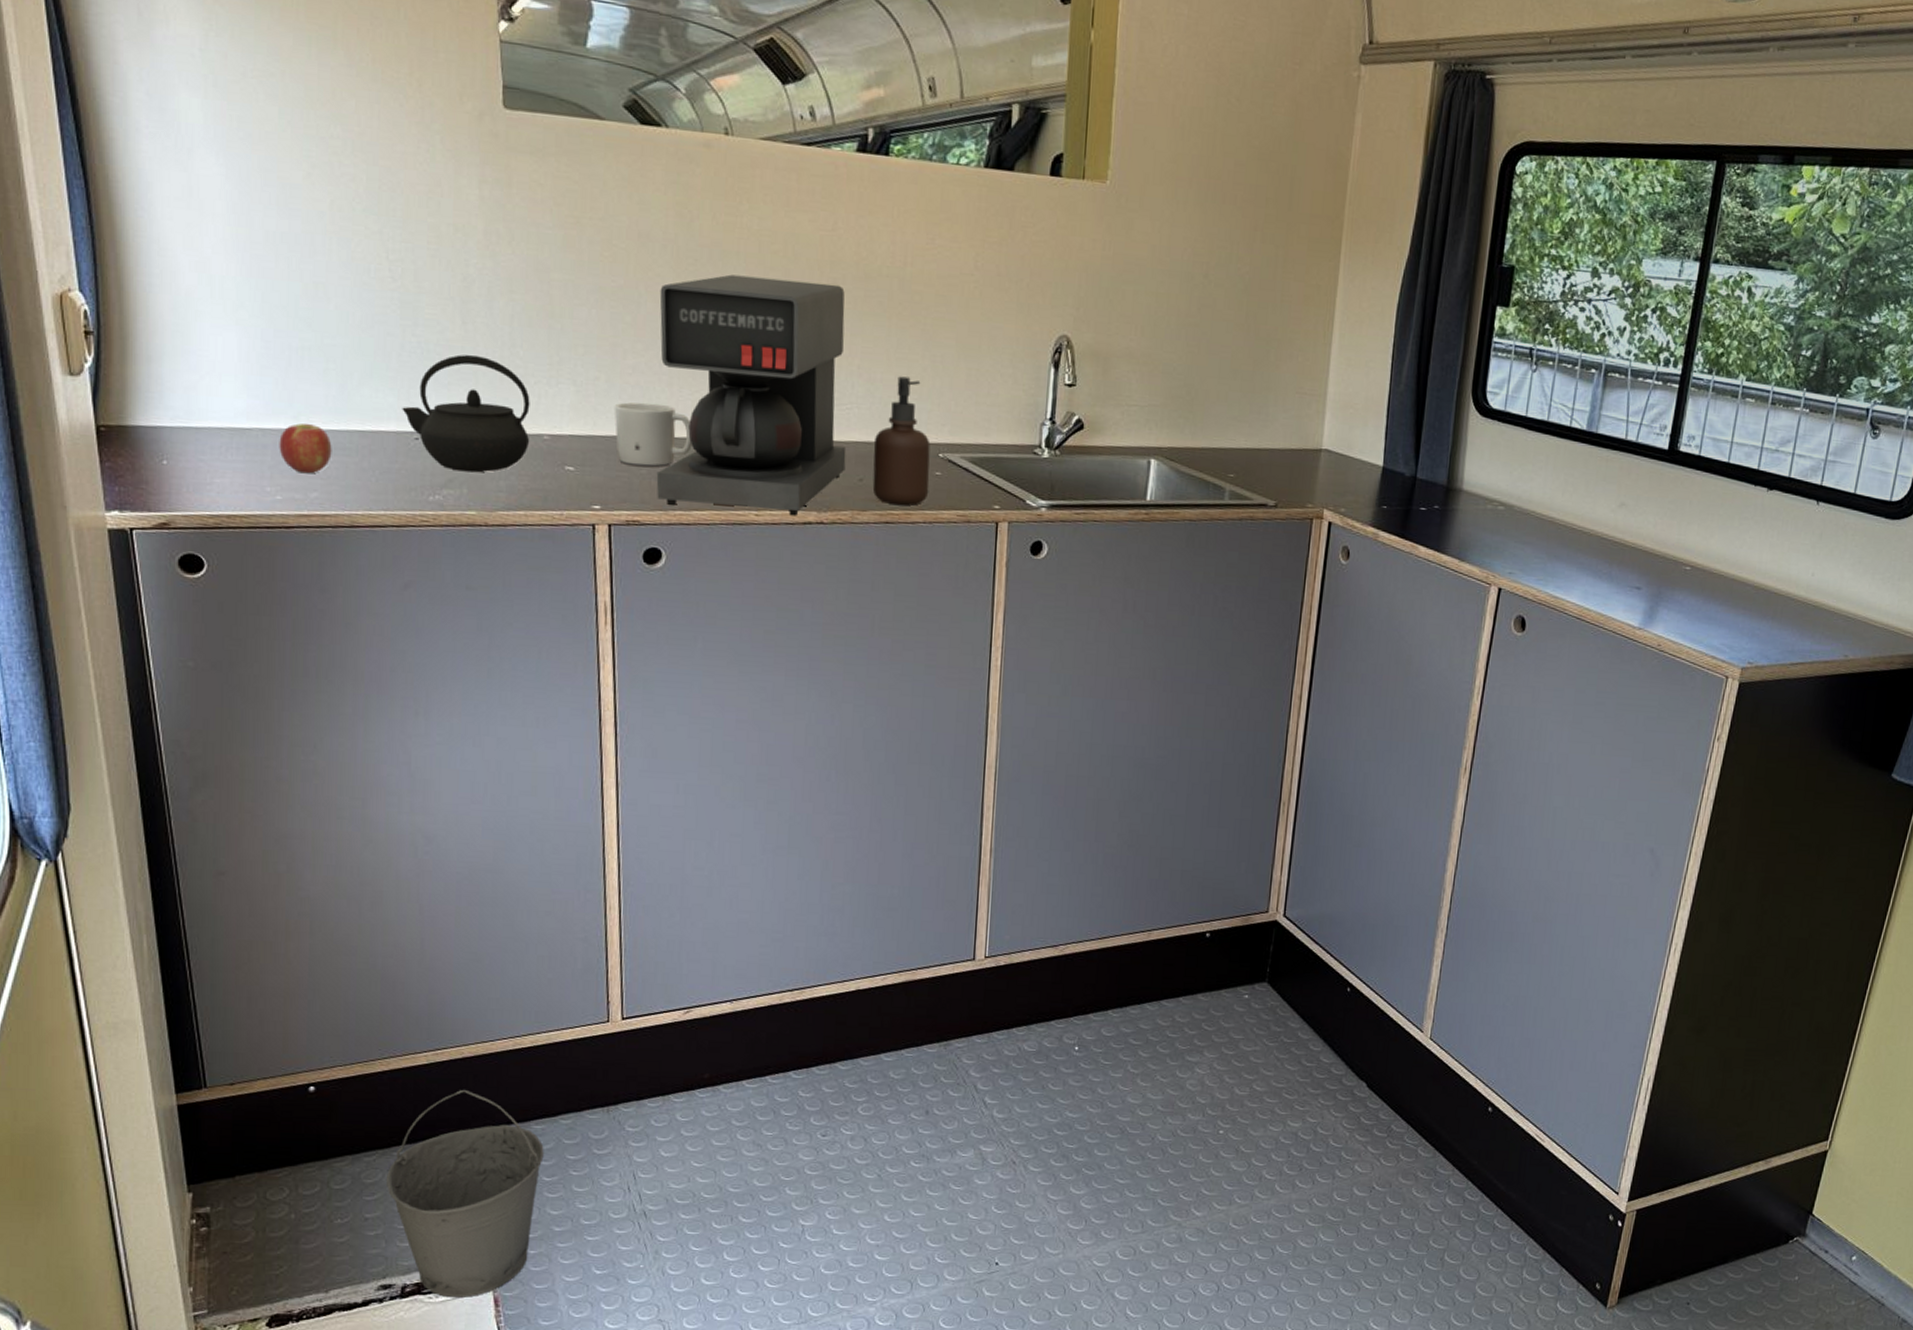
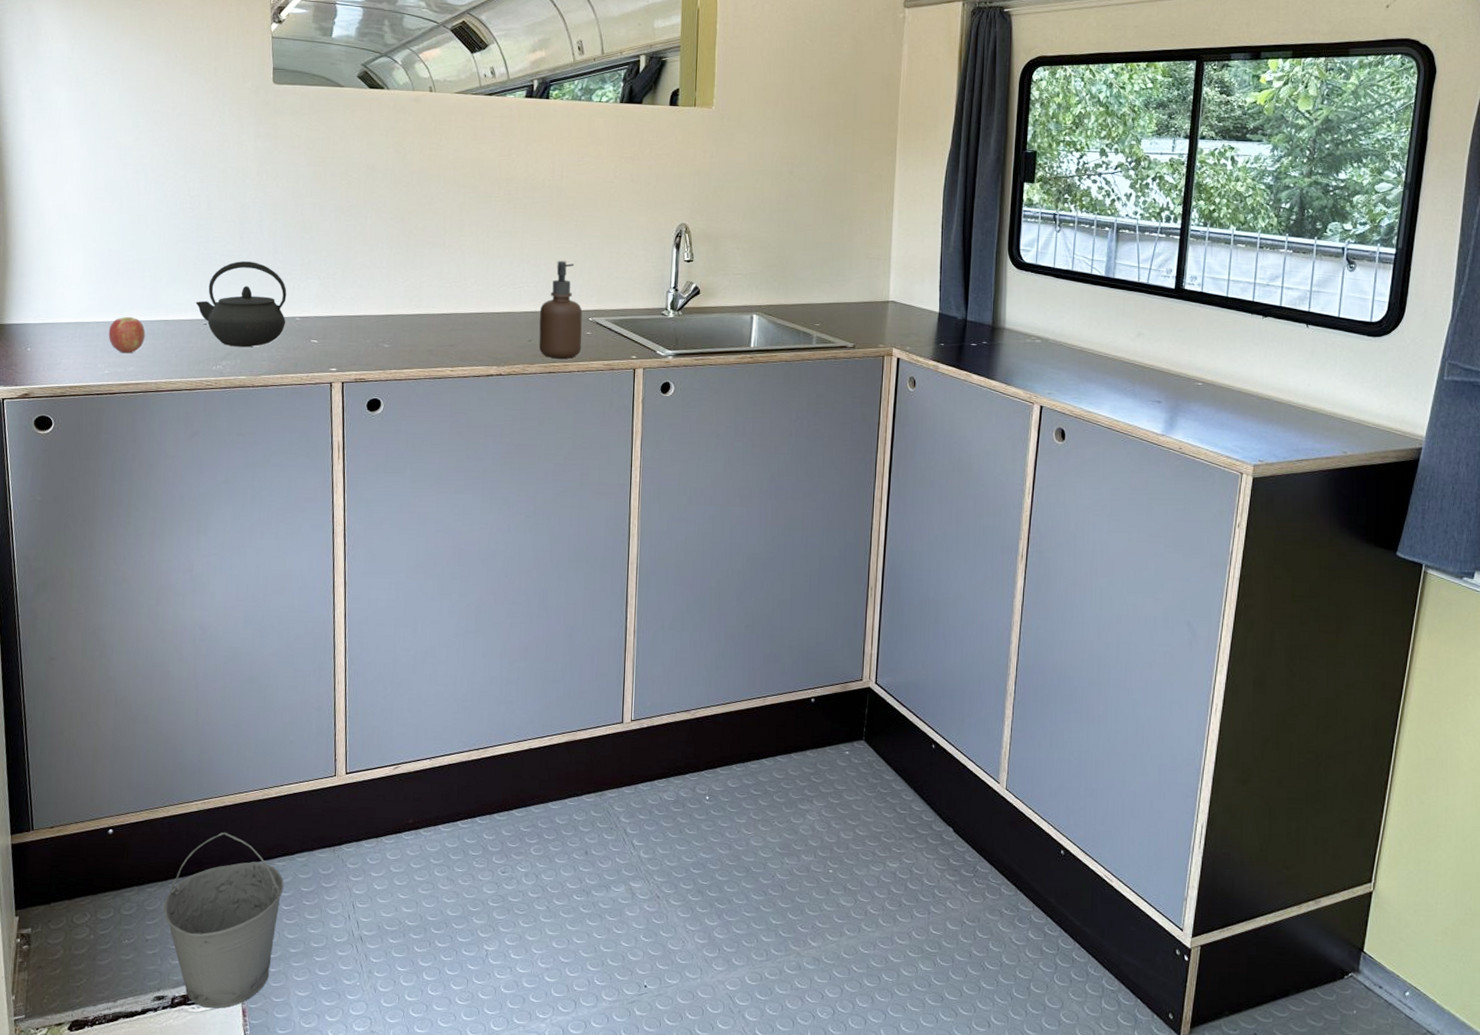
mug: present [613,402,692,468] -> none [347,289,404,338]
coffee maker: present [656,274,847,516] -> none [377,192,519,370]

